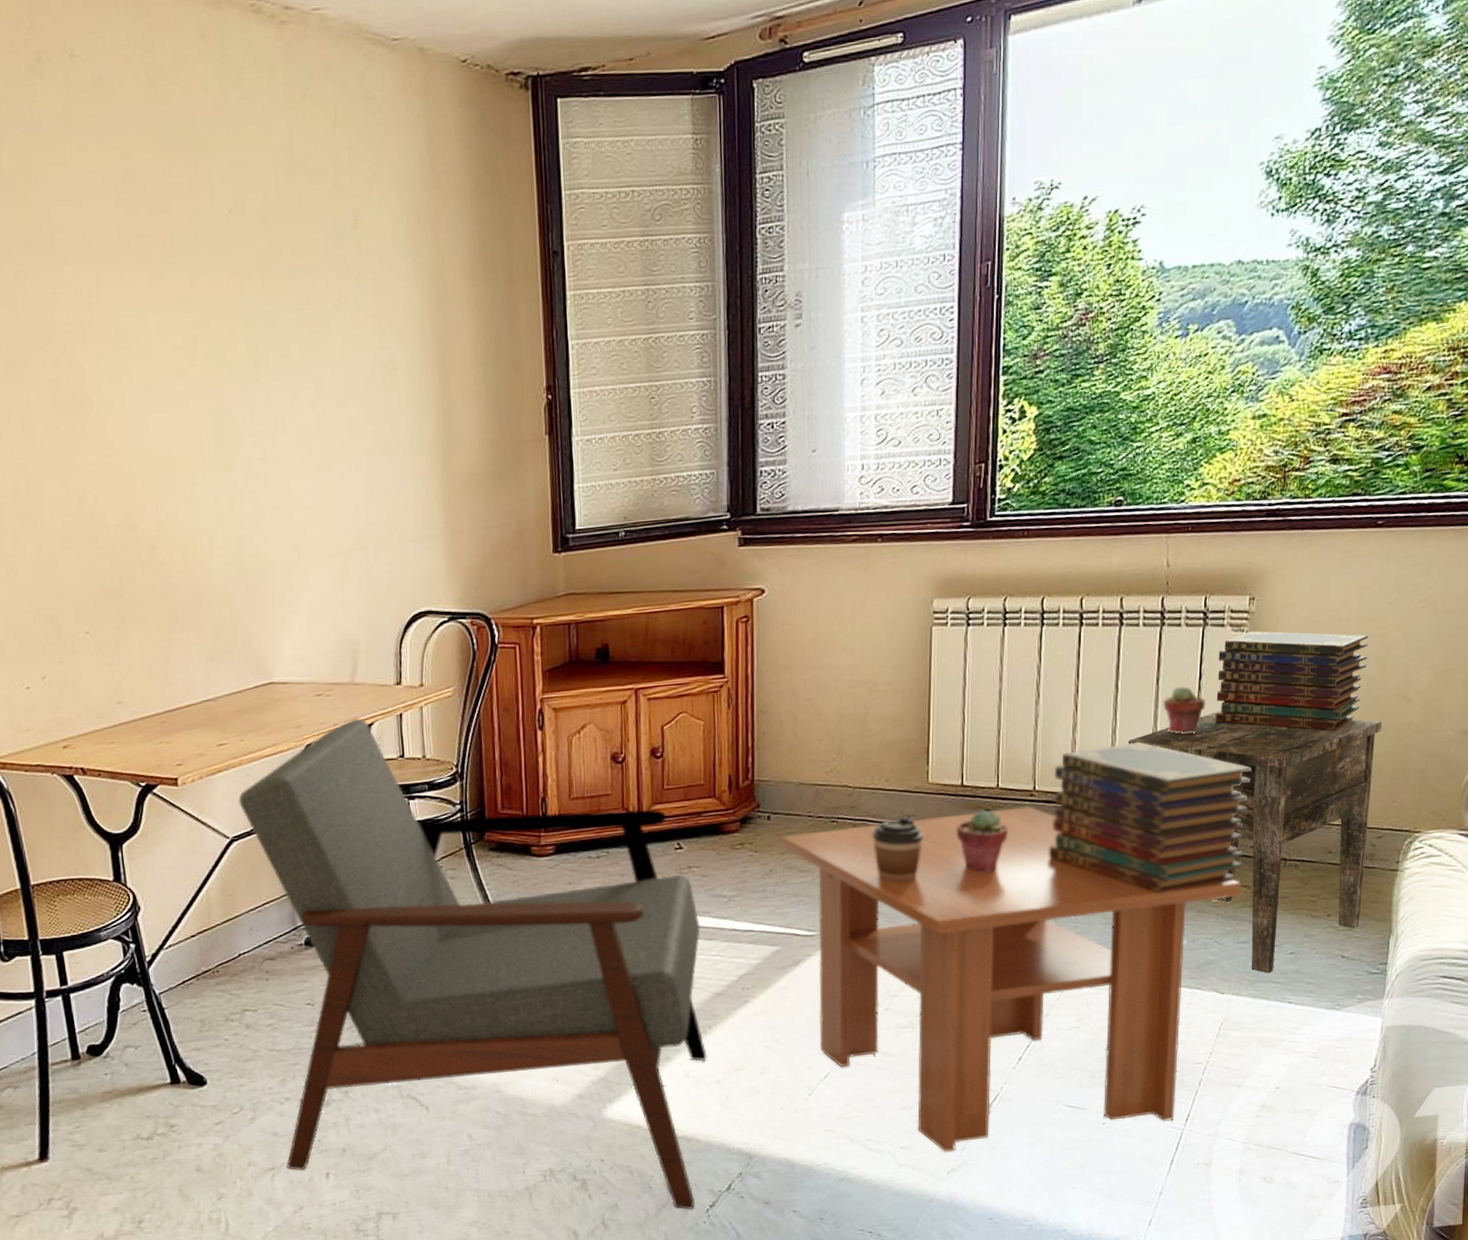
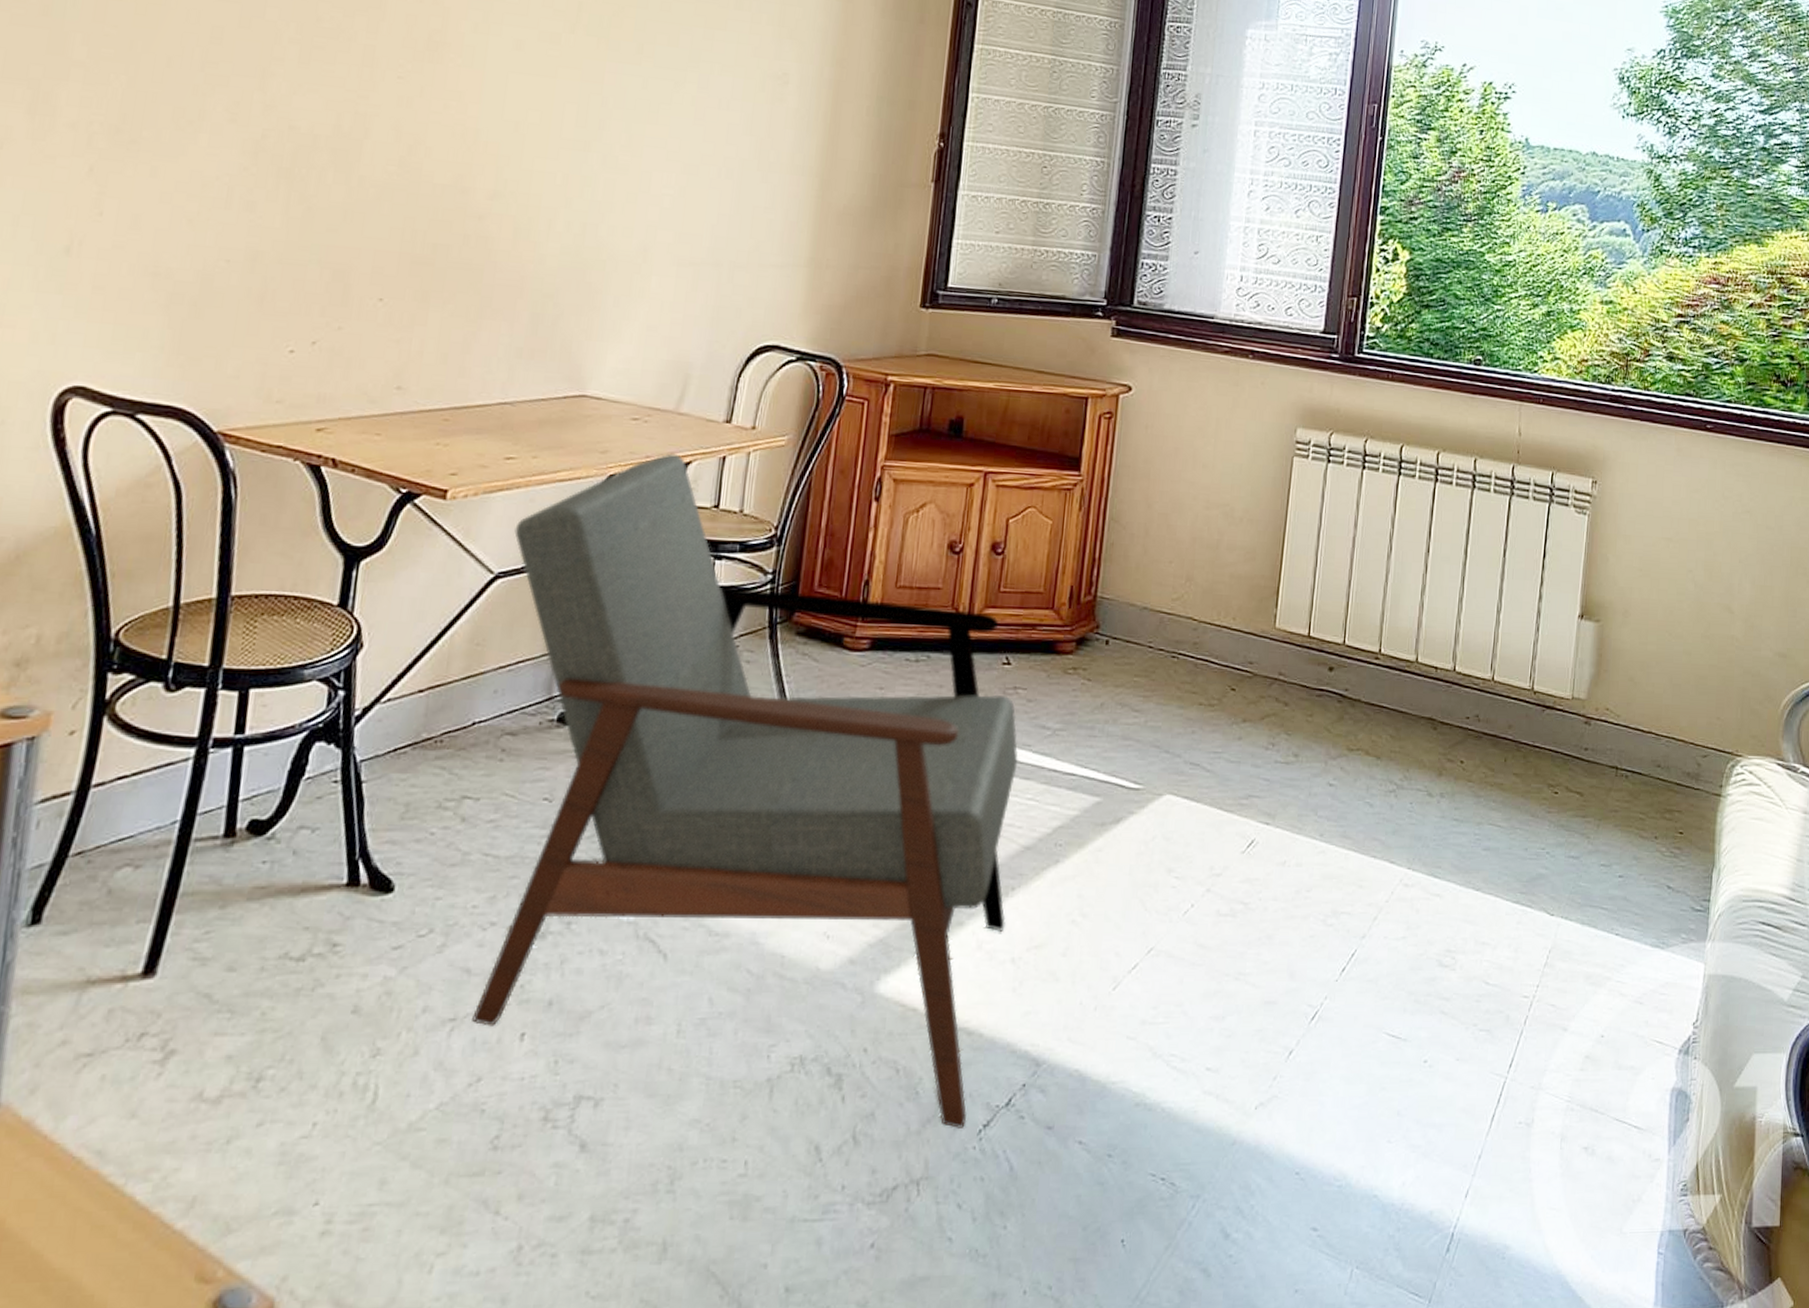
coffee table: present [780,805,1242,1152] -> none [1116,665,1575,1080]
coffee cup: present [872,816,924,884] -> none [1212,663,1265,740]
potted succulent: present [956,809,1008,872] -> none [1298,667,1351,740]
book stack: present [1049,742,1251,894] -> none [1389,615,1588,790]
side table: present [1129,711,1383,974] -> none [1474,594,1709,897]
potted succulent: present [1163,687,1205,734] -> none [1508,563,1548,616]
book stack: present [1216,630,1369,732] -> none [1557,515,1698,635]

